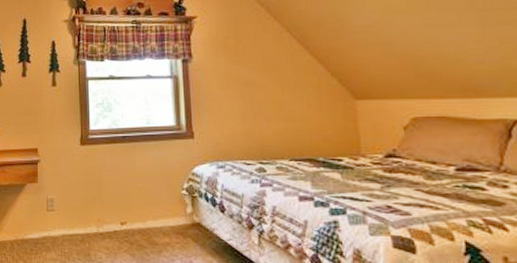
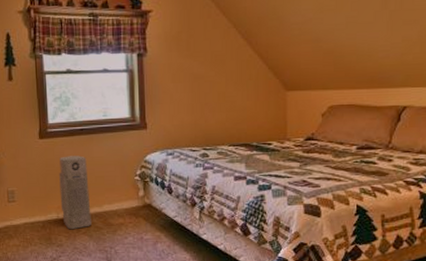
air purifier: none [100,164,134,247] -> present [59,155,92,230]

